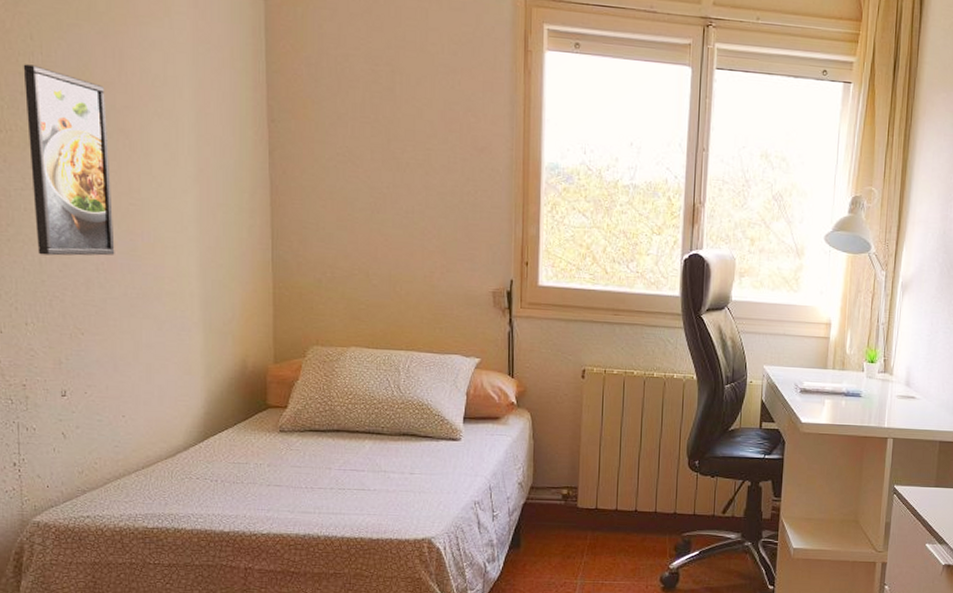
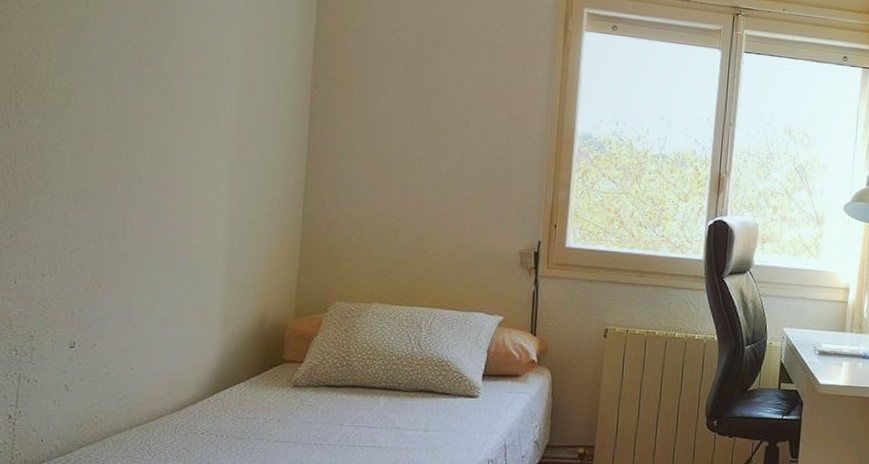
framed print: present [23,64,115,256] -> none [64,28,153,210]

